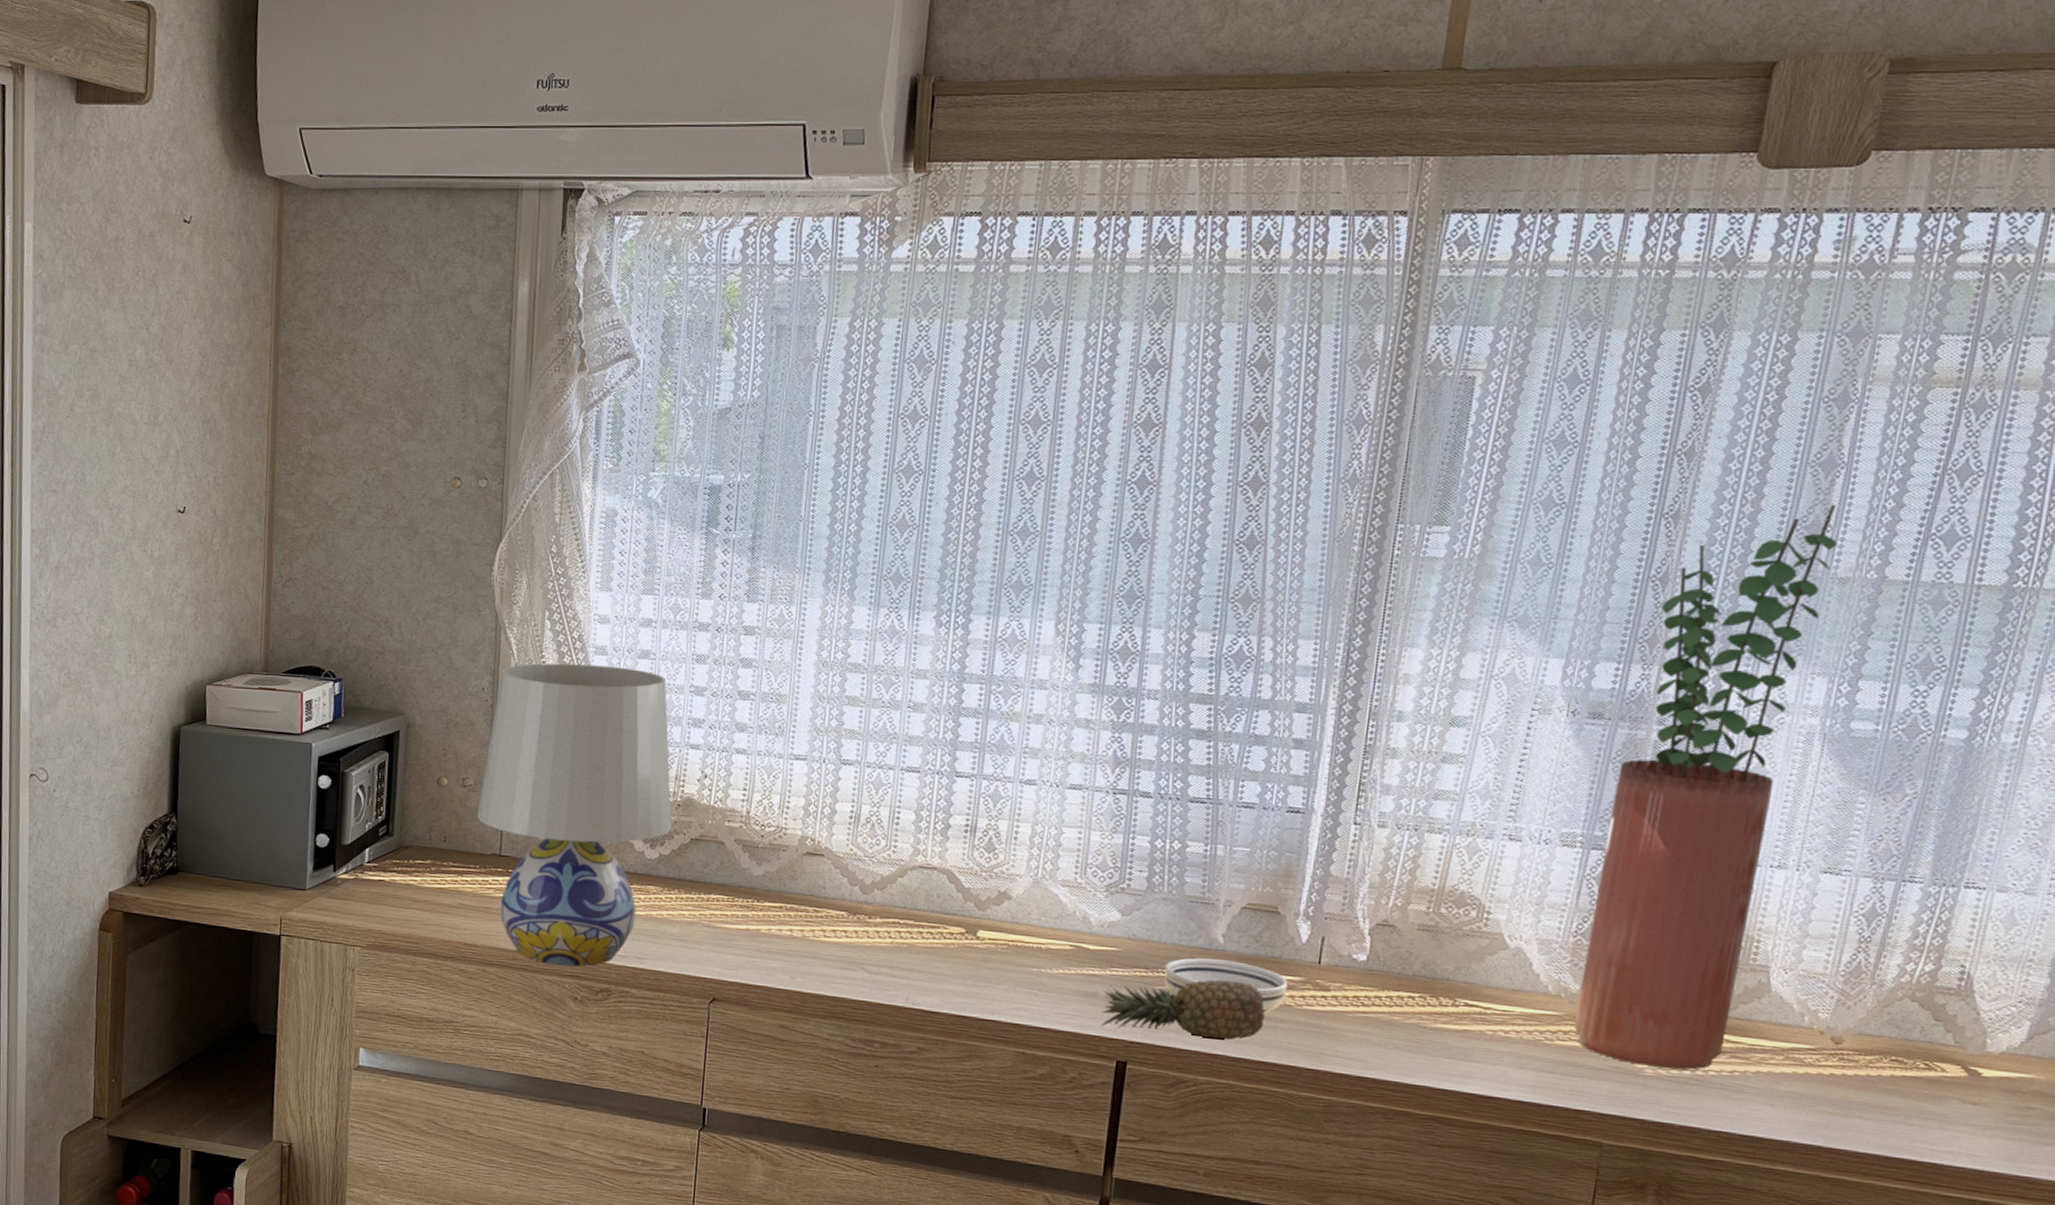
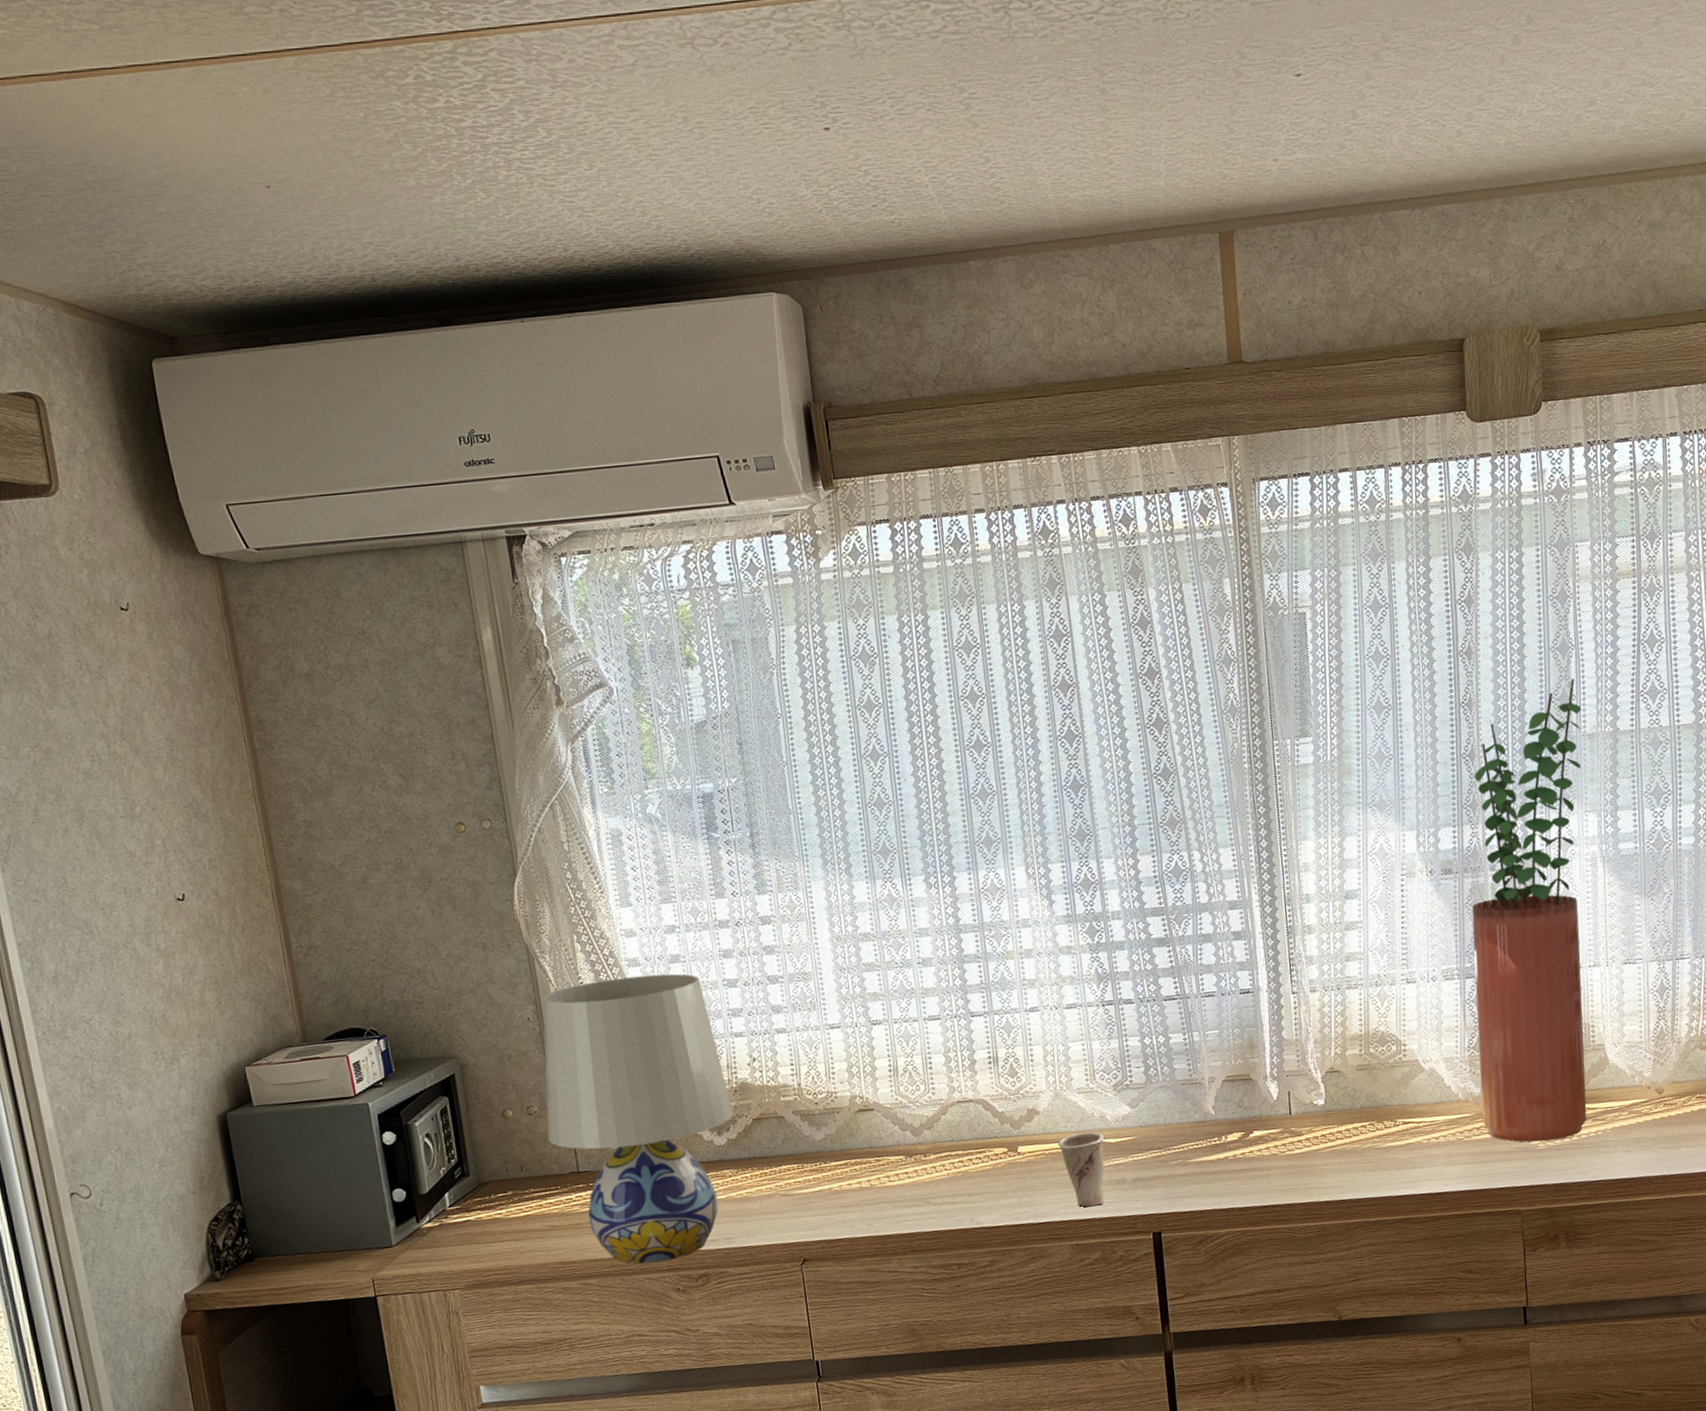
cup: none [1025,930,1082,1016] -> present [1058,1131,1105,1208]
fruit: present [1099,979,1268,1040] -> none [1131,1143,1260,1207]
bowl: present [1164,958,1289,1014] -> none [1174,1126,1271,1168]

